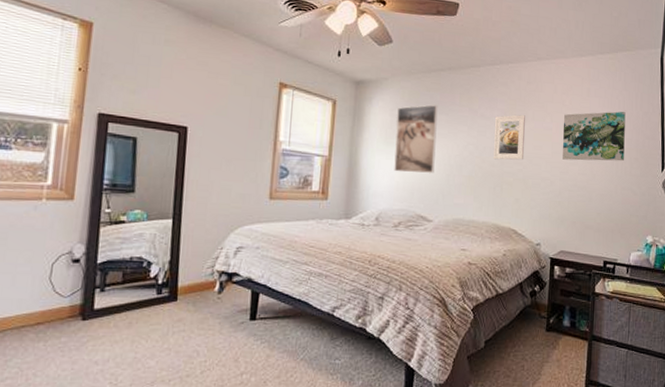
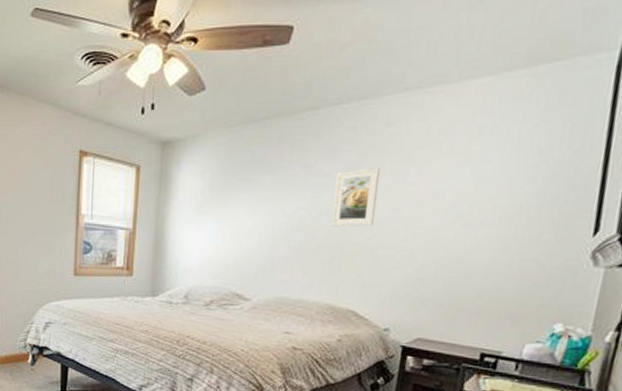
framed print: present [394,105,438,174] -> none [206,163,261,246]
wall art: present [563,111,626,162] -> none [431,152,541,225]

